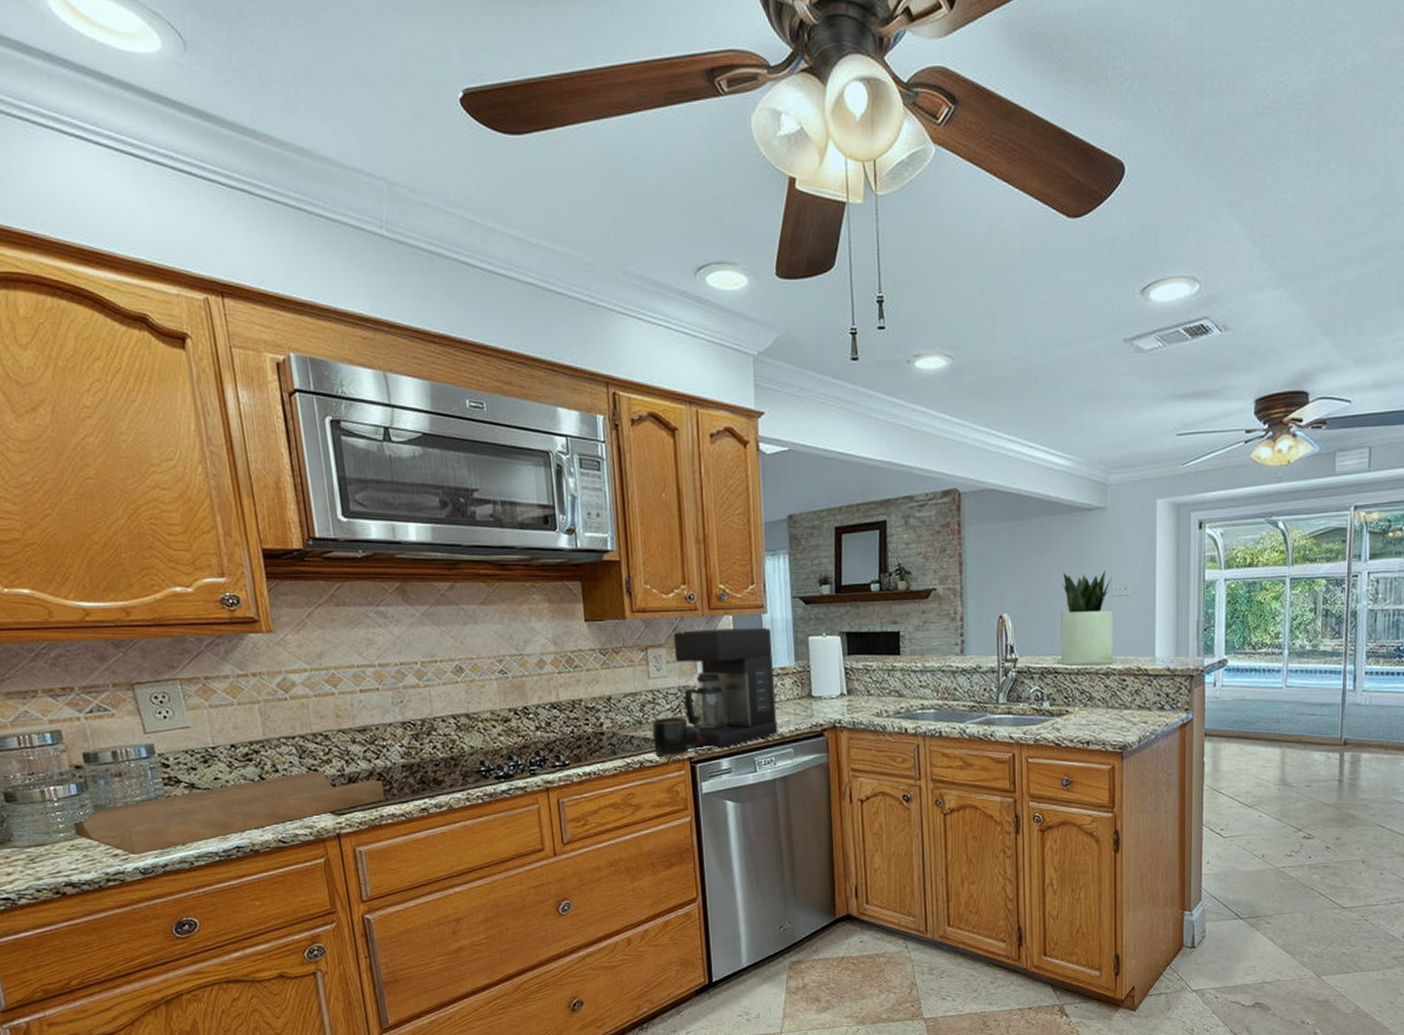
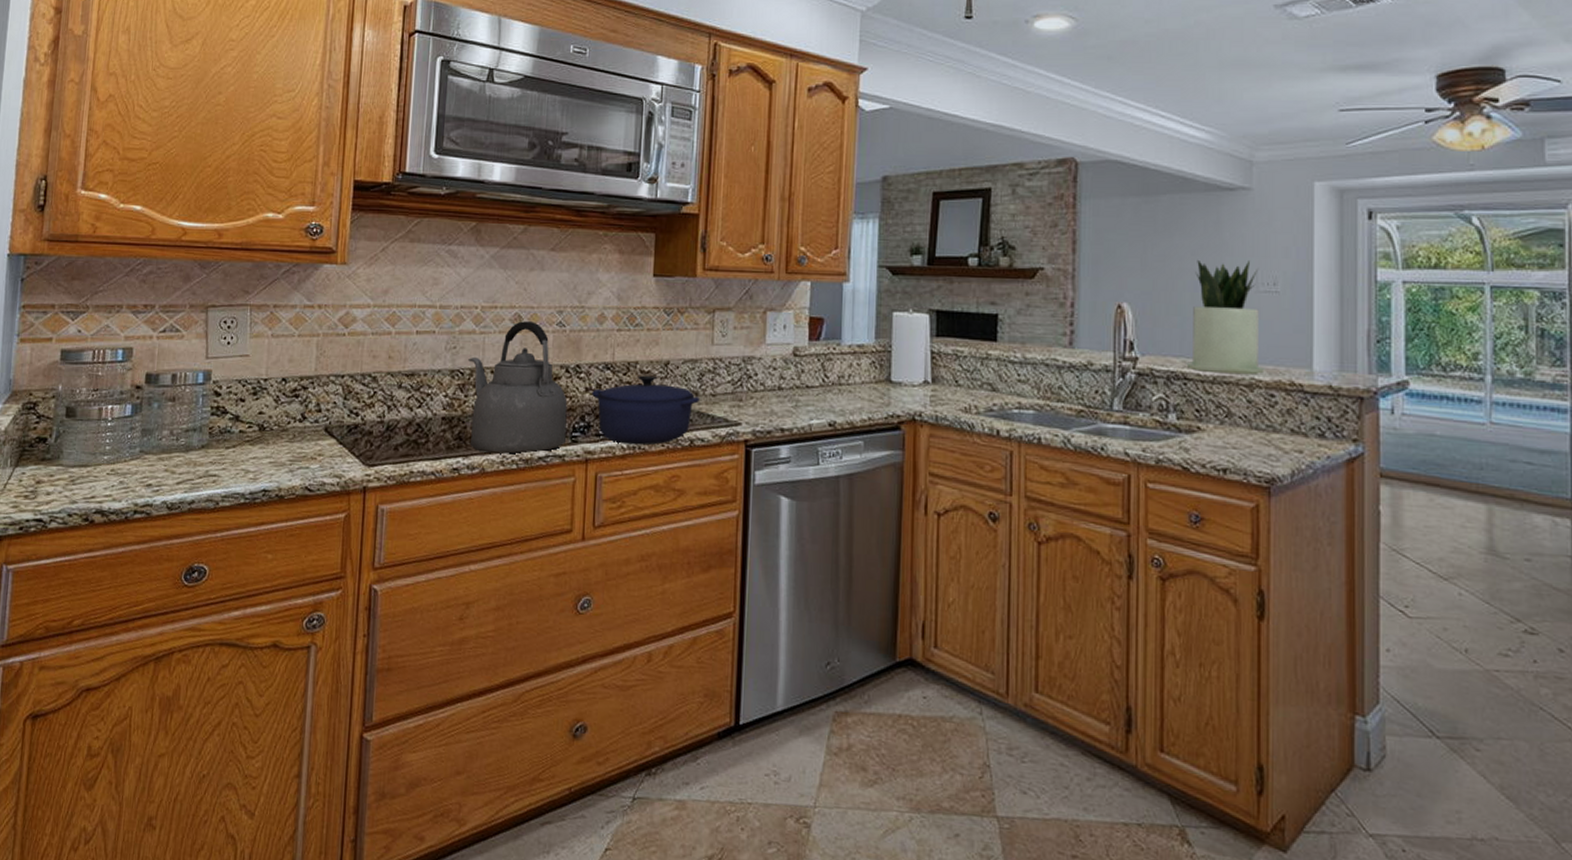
cutting board: present [73,771,385,855] -> none [118,414,420,487]
kettle: none [417,672,525,792] -> present [468,321,568,454]
cooking pot: none [543,709,645,772] -> present [592,374,701,446]
mug: present [652,717,702,757] -> none [707,390,761,437]
coffee maker: present [673,627,778,748] -> none [743,294,851,432]

